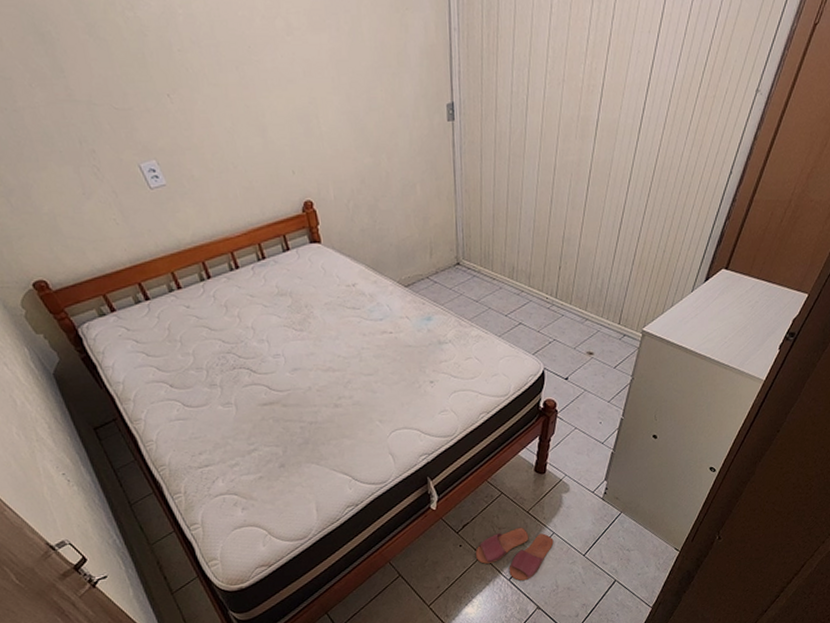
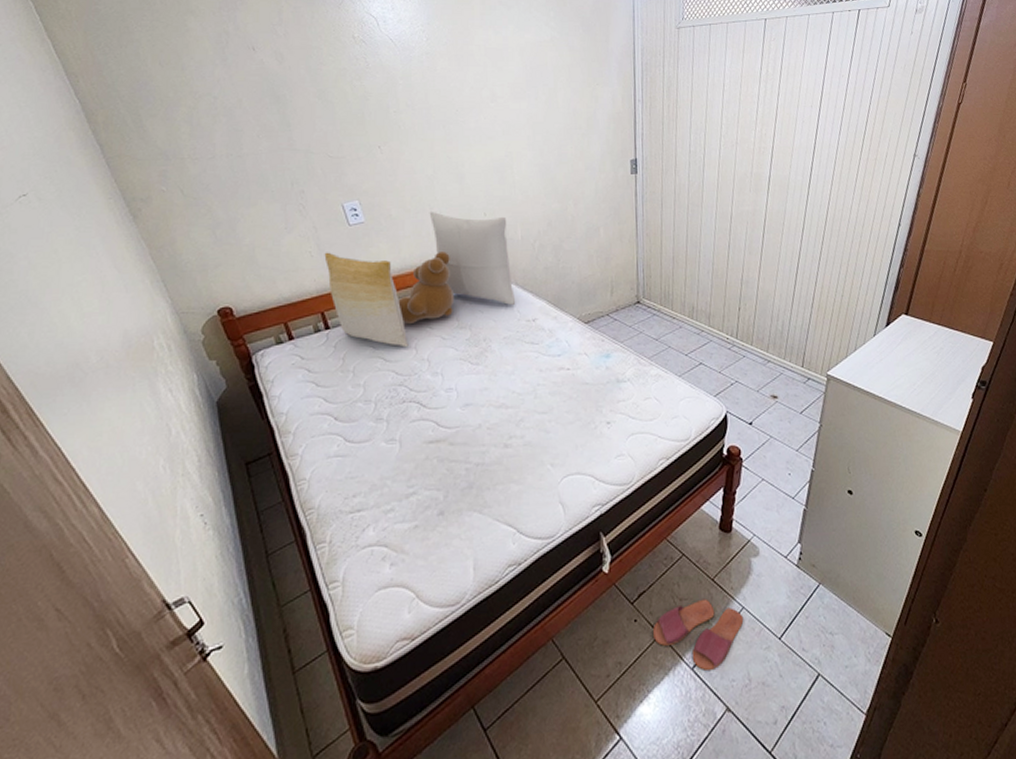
pillow: none [130,219,231,316] -> present [324,252,409,348]
teddy bear: none [214,215,272,293] -> present [398,252,455,325]
pillow: none [233,170,333,270] -> present [429,211,515,305]

